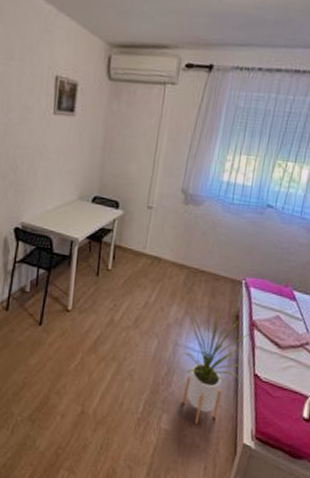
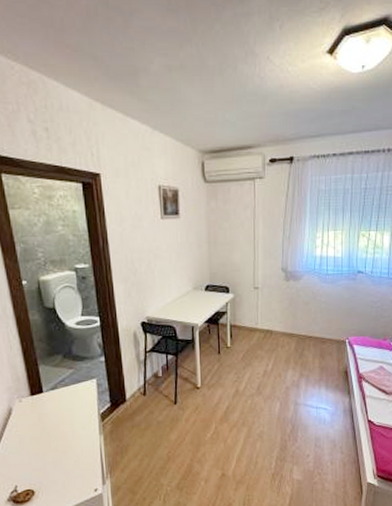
house plant: present [181,303,250,424] -> none [302,364,359,472]

